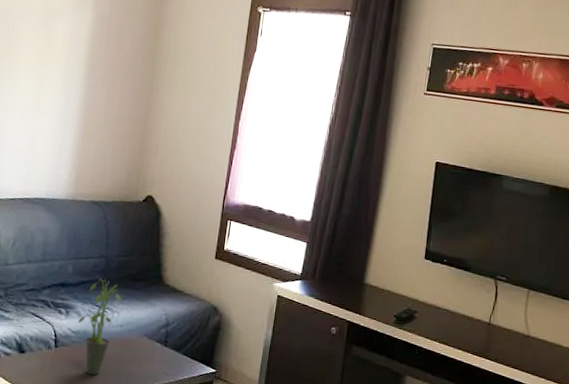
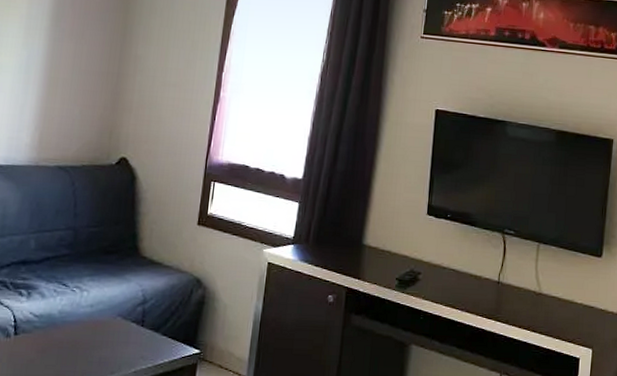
potted plant: present [77,279,122,376] -> none [40,253,92,365]

